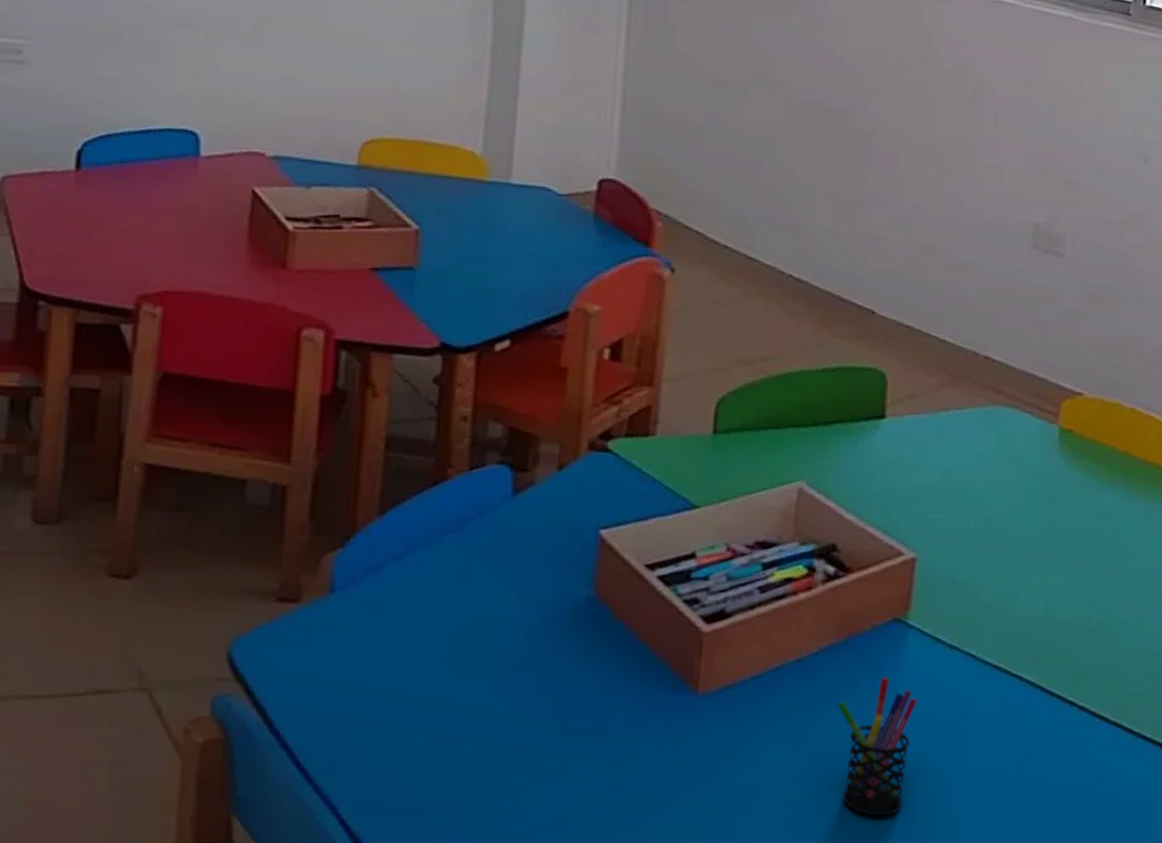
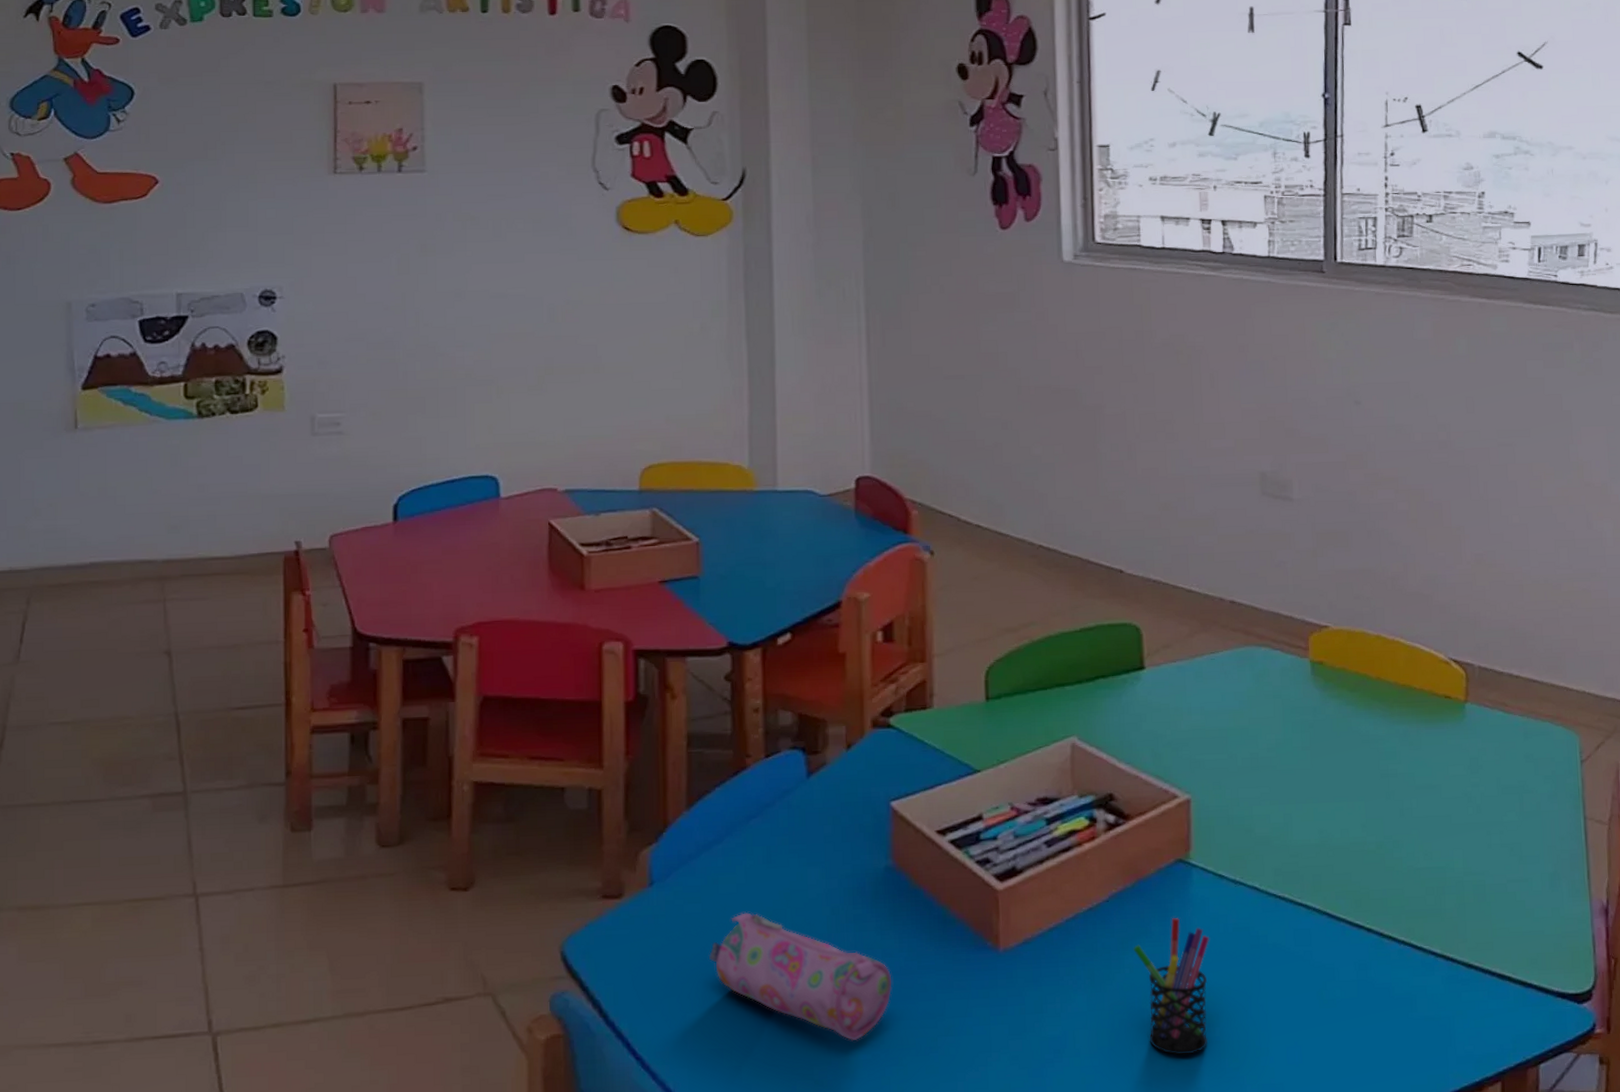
pencil case: none [387,630,581,772] -> present [708,912,892,1041]

